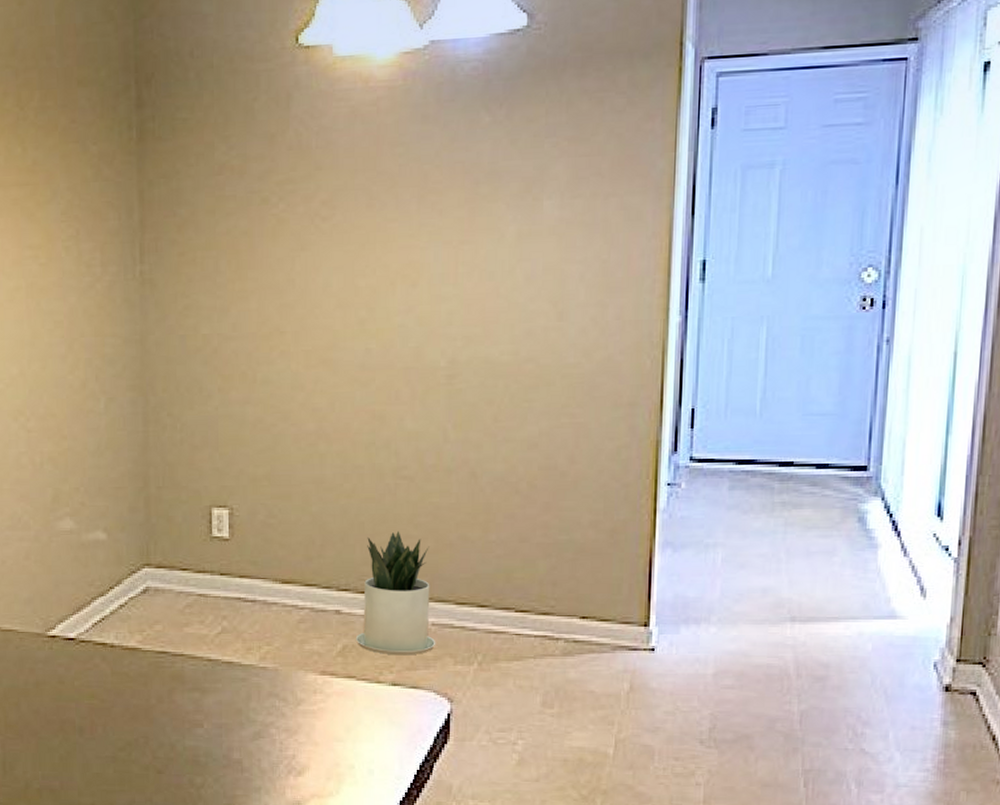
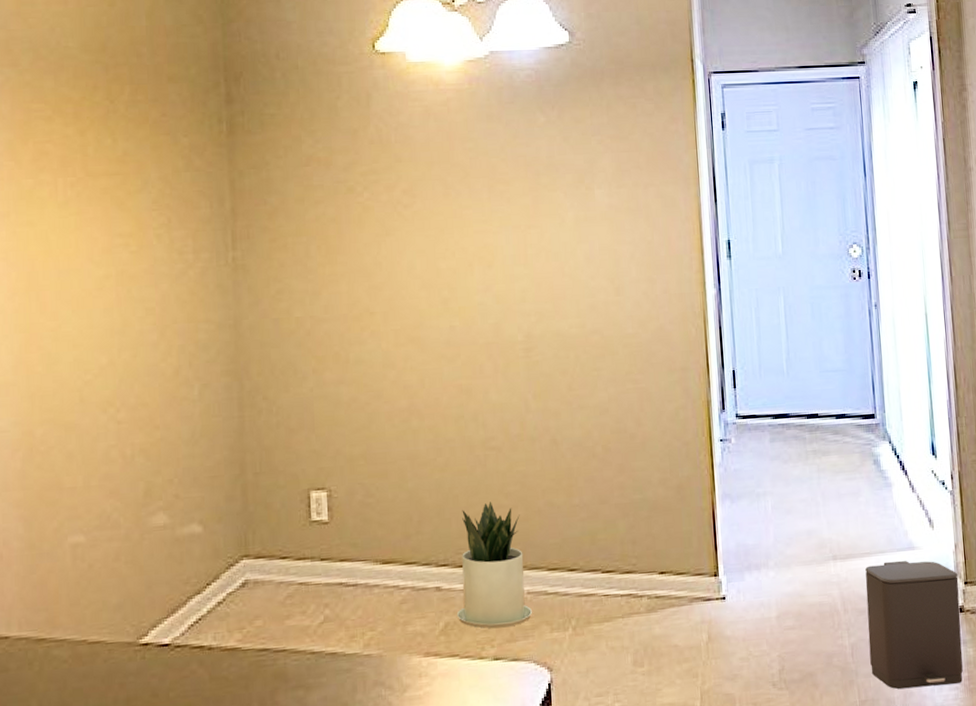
pedal bin: none [821,629,950,765] -> present [865,560,963,690]

